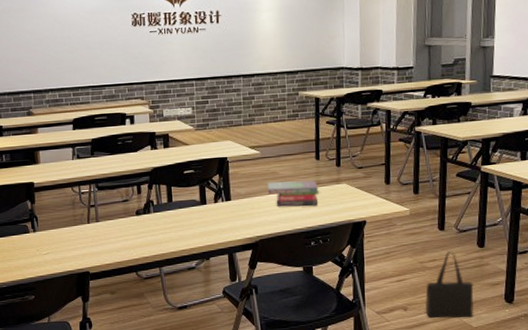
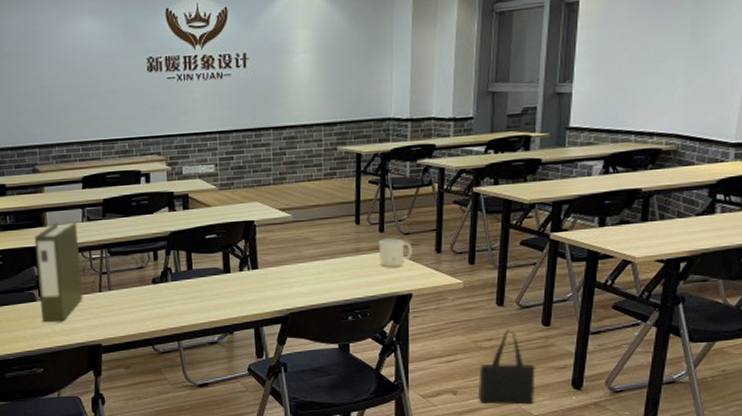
binder: none [27,159,73,252] -> present [34,222,83,322]
books: present [268,180,319,207] -> none [300,247,359,277]
mug: none [335,172,365,198] -> present [378,238,412,268]

